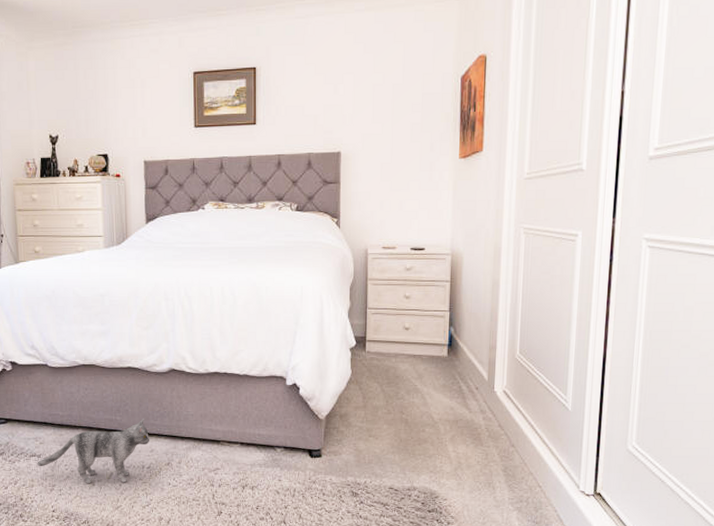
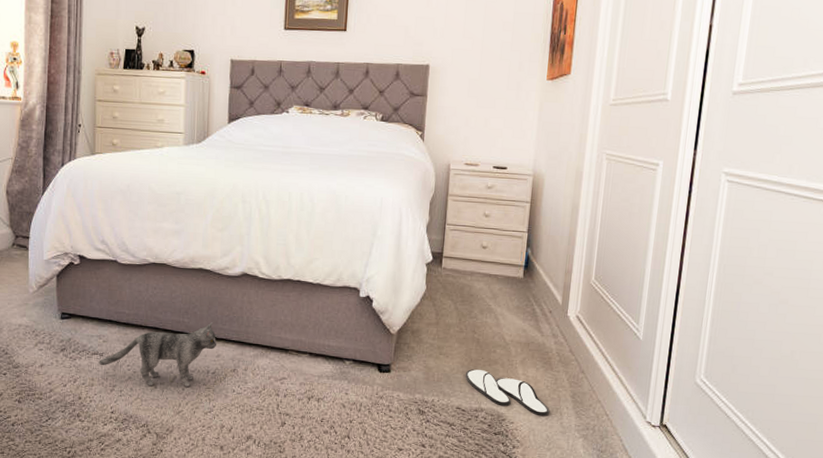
slippers: none [396,449,483,491] -> present [465,369,550,416]

